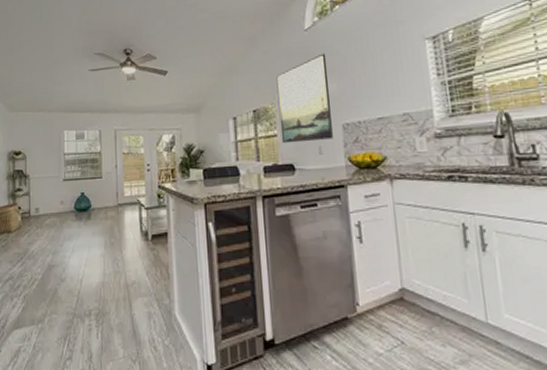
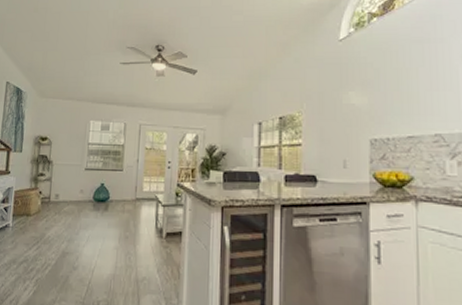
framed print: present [276,53,333,144] -> none [305,65,360,154]

